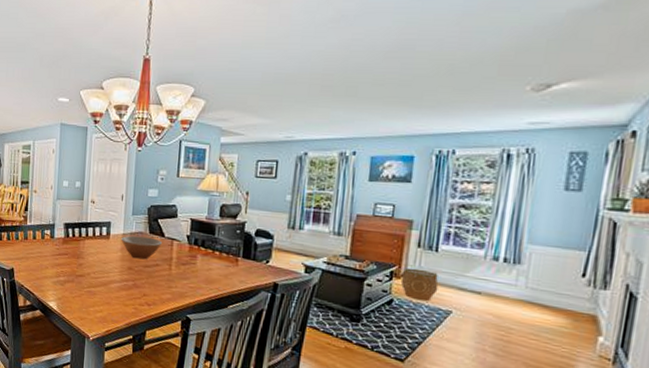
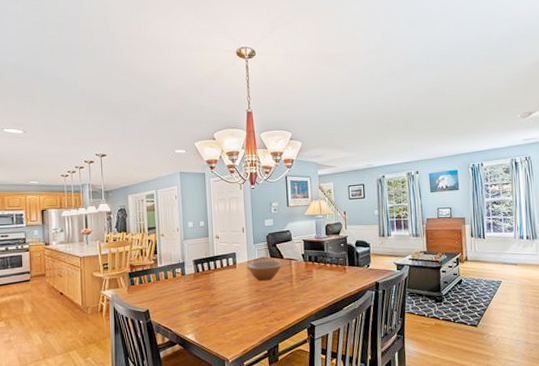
basket: present [400,267,439,302] -> none [464,253,490,277]

